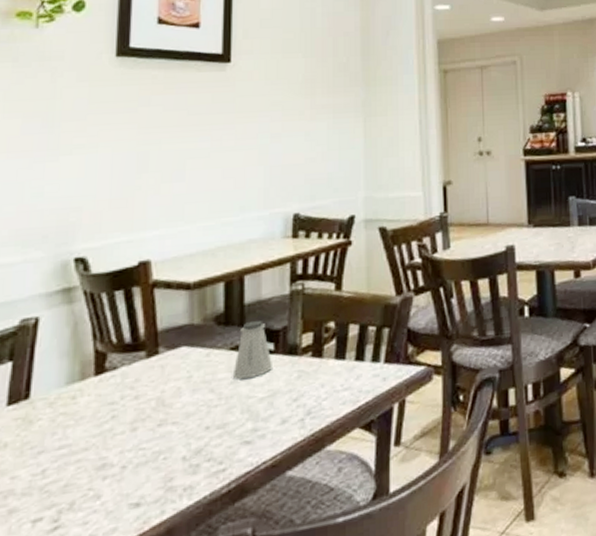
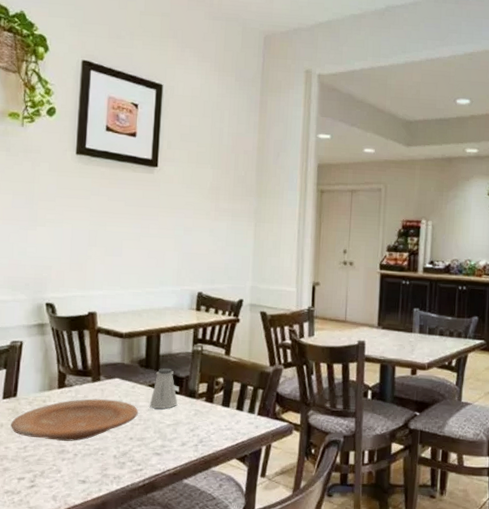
plate: none [20,377,216,456] -> present [11,399,138,441]

